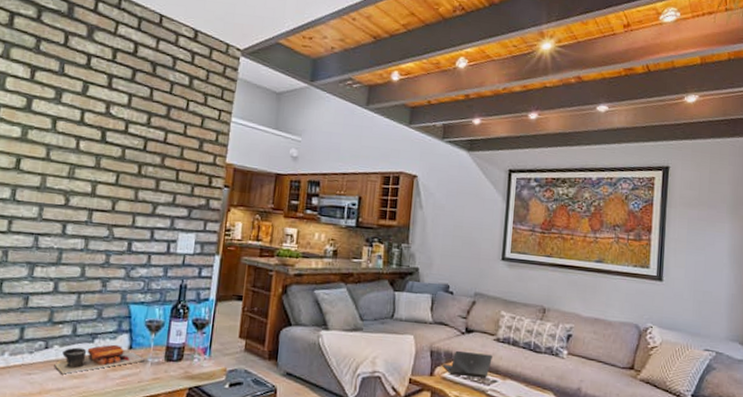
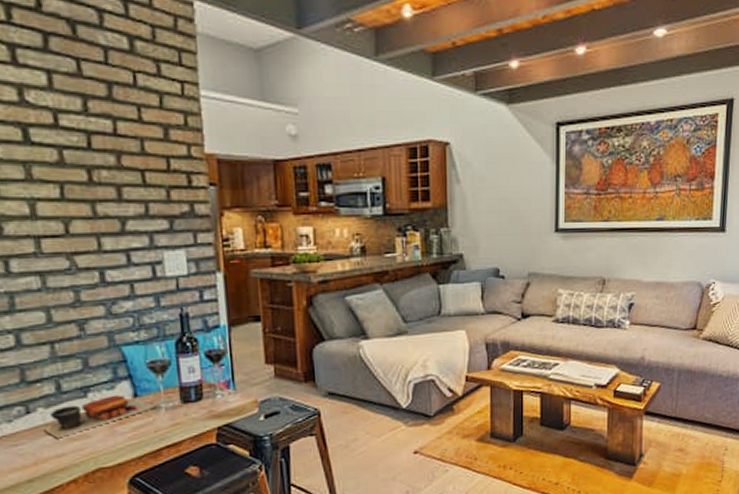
laptop: present [442,350,493,379] -> none [500,337,552,366]

